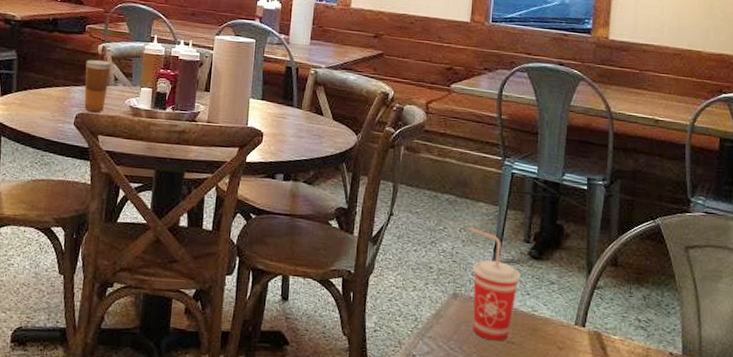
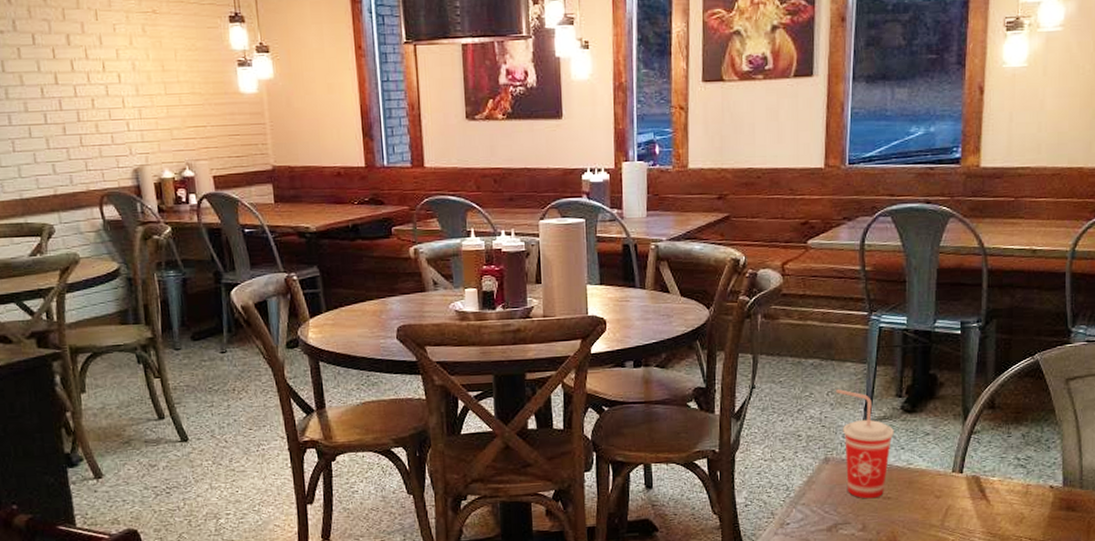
beverage cup: present [84,59,111,113] -> none [398,264,428,323]

